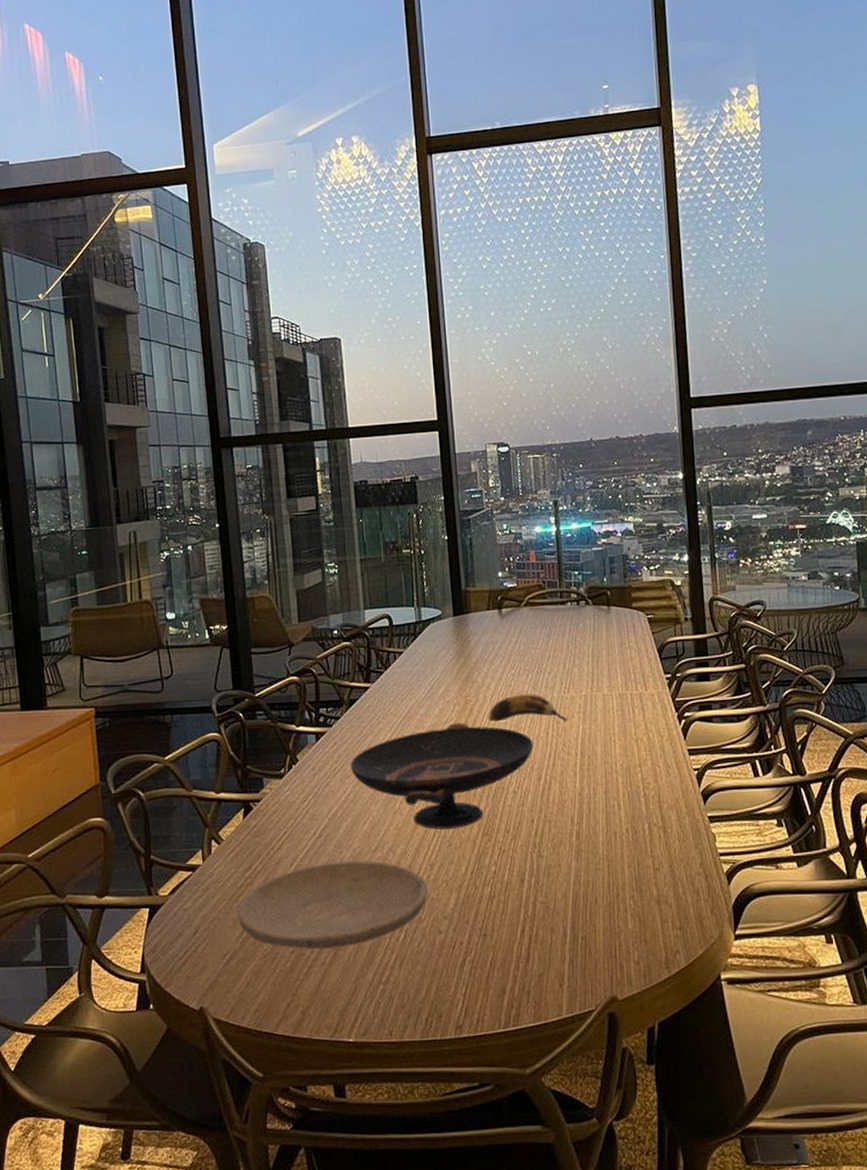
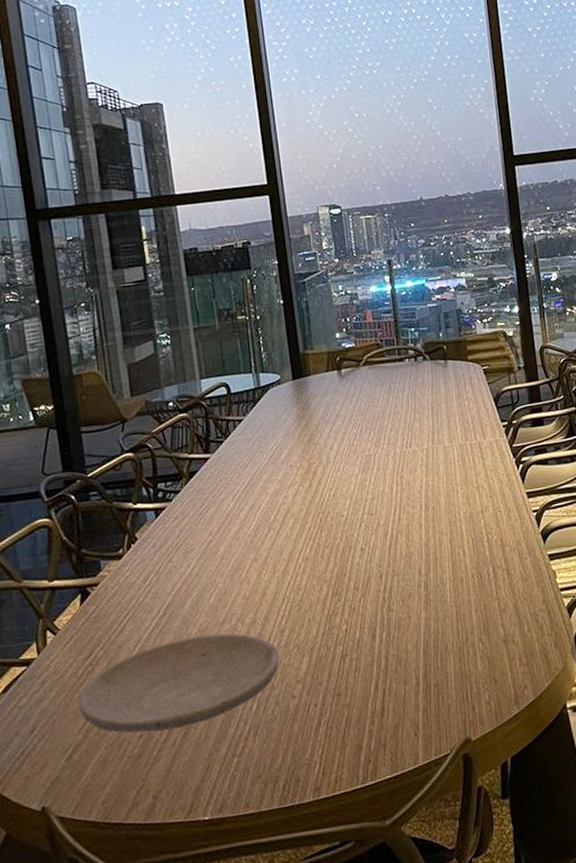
decorative bowl: present [351,723,534,830] -> none [193,485,379,595]
banana: present [488,694,567,722] -> none [332,451,411,483]

